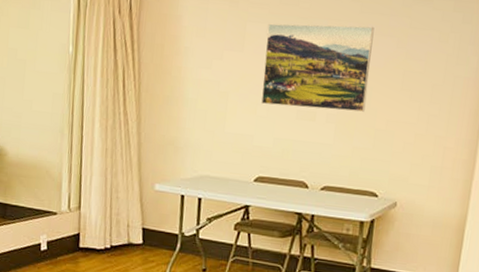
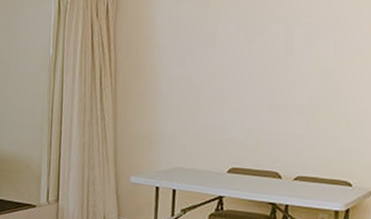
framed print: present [261,23,375,112] -> none [233,21,342,103]

